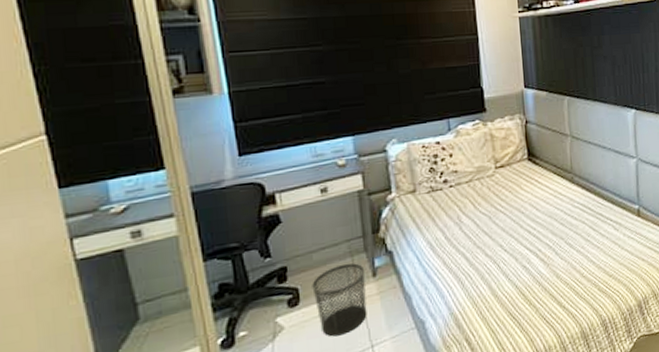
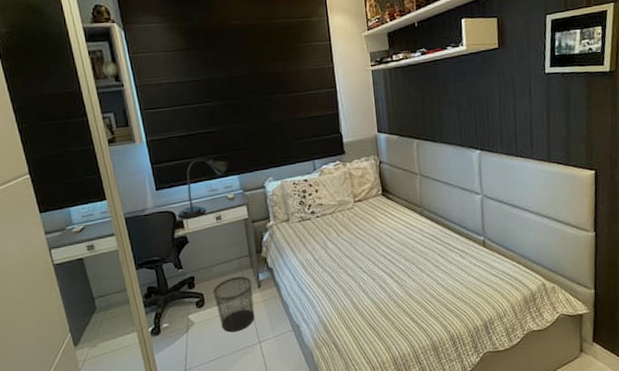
desk lamp: none [267,115,340,193] -> present [177,158,228,219]

